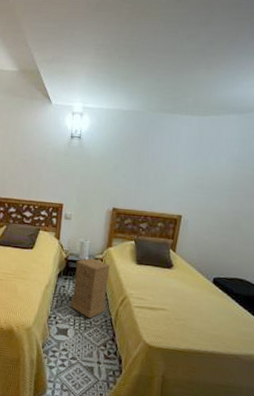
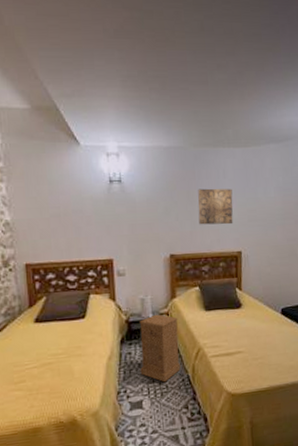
wall art: none [144,151,183,189] -> present [198,188,233,225]

